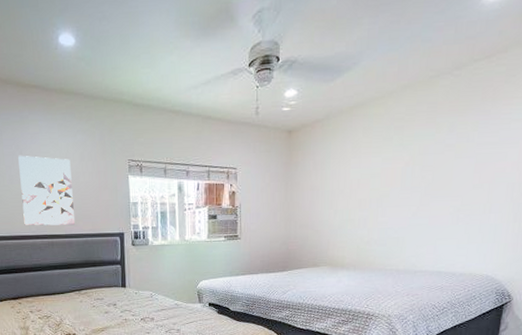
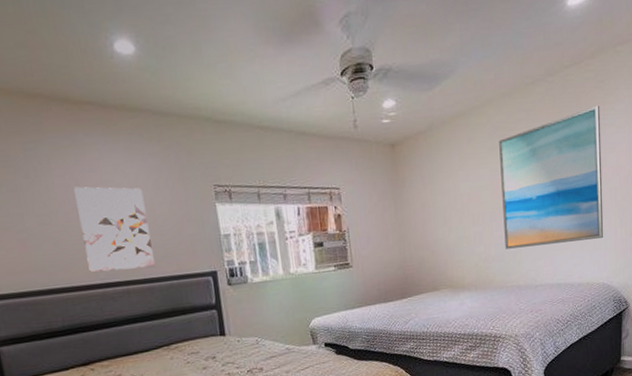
wall art: none [388,100,508,235] -> present [499,106,604,249]

